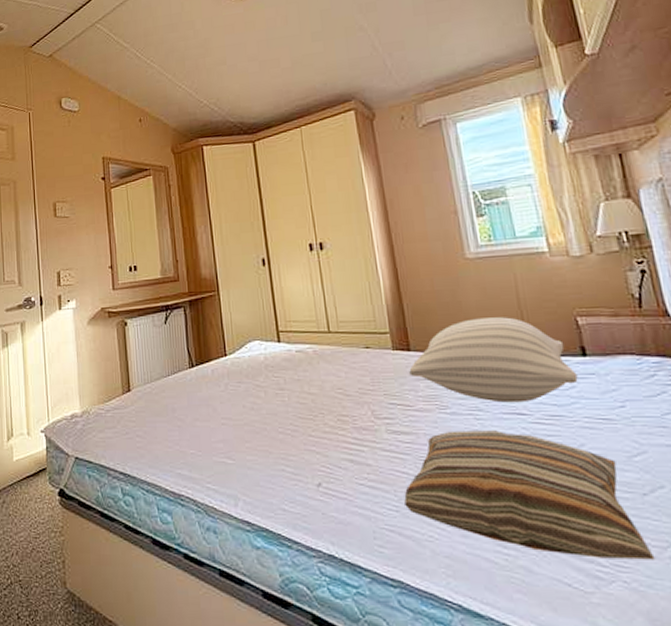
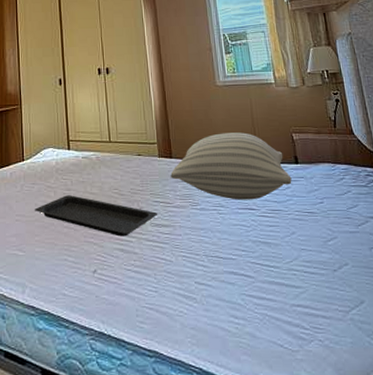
serving tray: none [243,395,394,445] -> present [35,195,157,237]
pillow: present [404,430,656,560] -> none [162,222,341,323]

